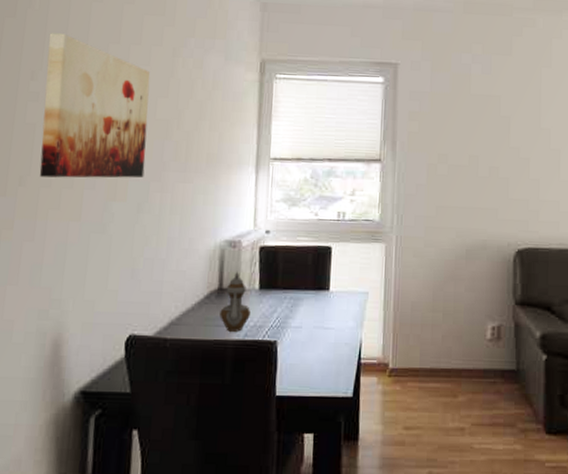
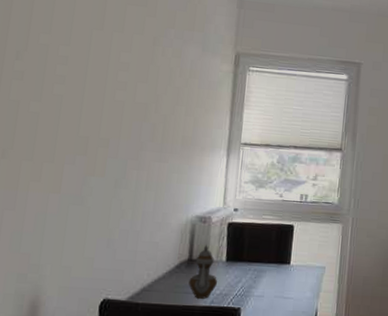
wall art: present [39,33,150,178] -> none [22,16,131,156]

